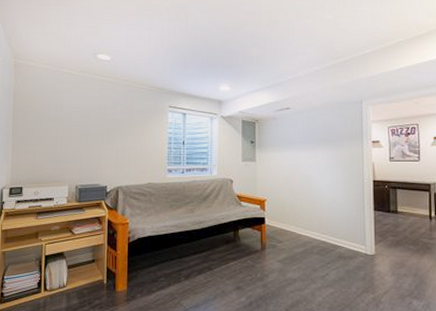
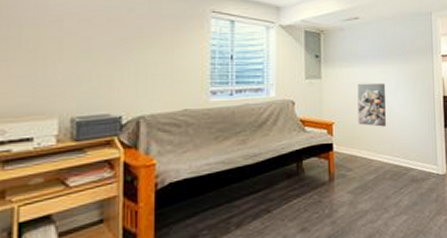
wall art: none [288,166,314,206] -> present [357,83,386,127]

